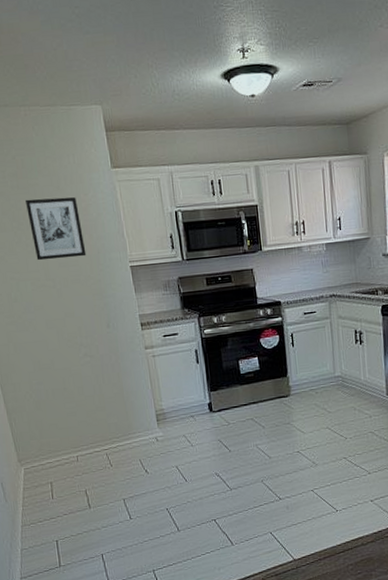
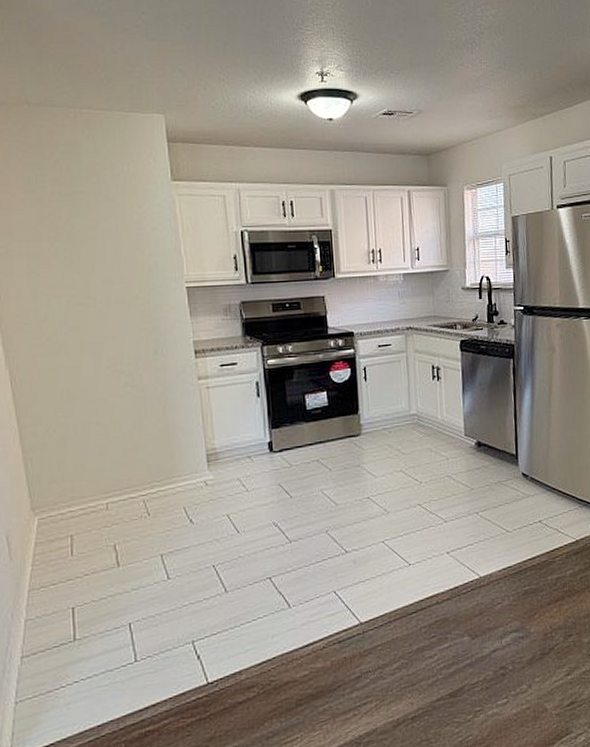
wall art: present [26,197,87,261] -> none [67,207,136,276]

